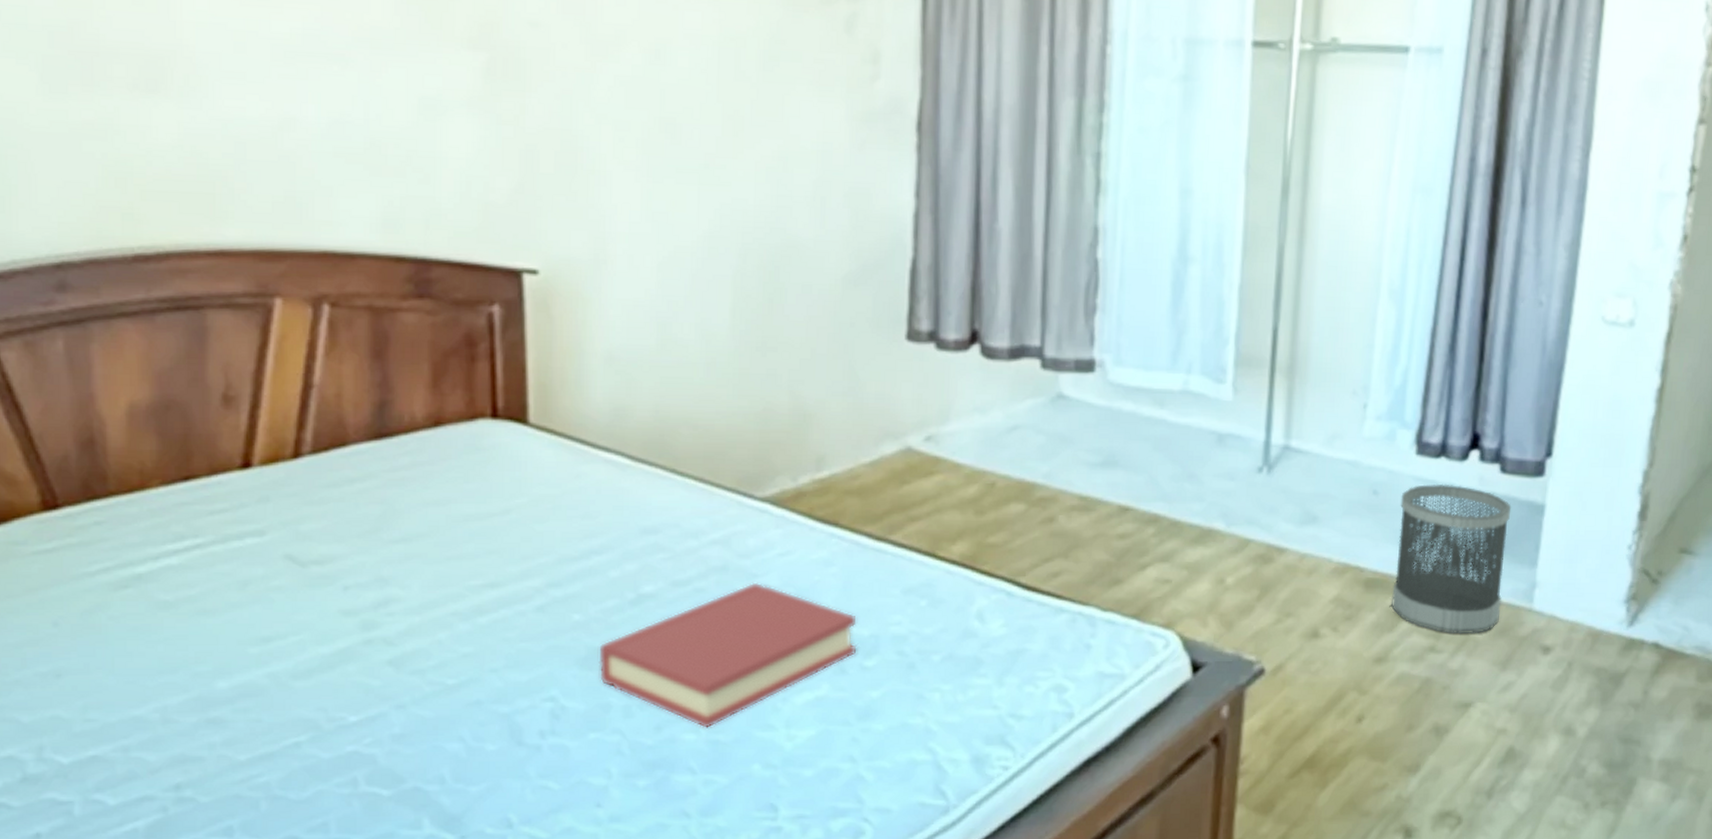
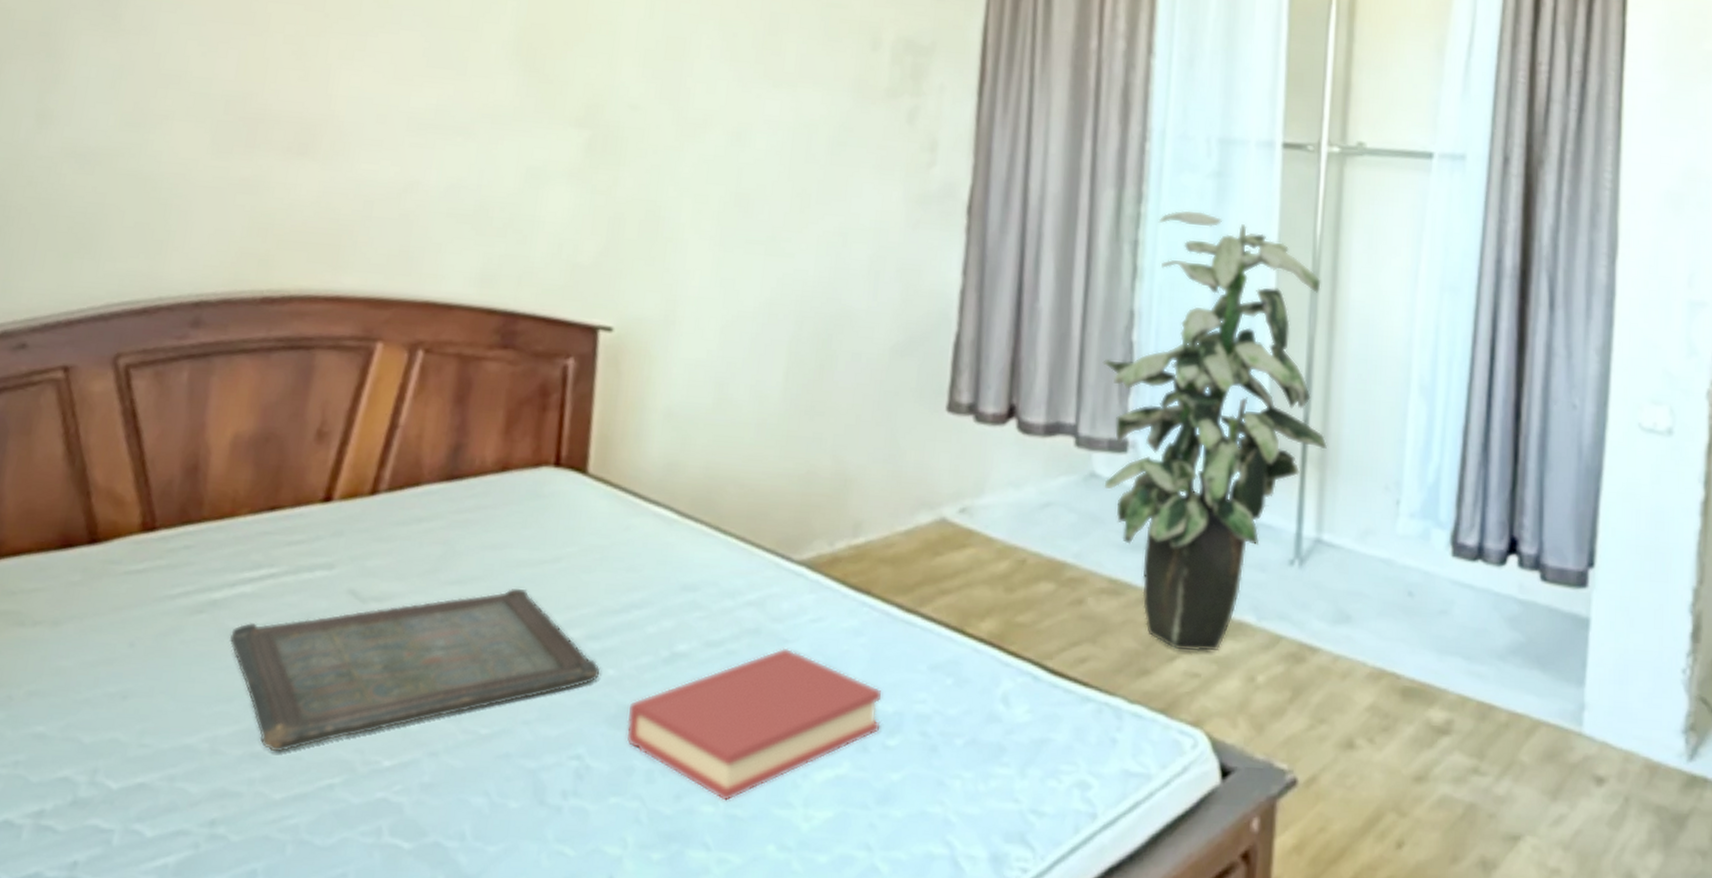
serving tray: none [162,543,565,717] -> present [228,589,600,753]
indoor plant: none [1067,118,1296,559] -> present [1102,210,1327,652]
wastebasket: present [1391,483,1512,634] -> none [1430,588,1554,757]

